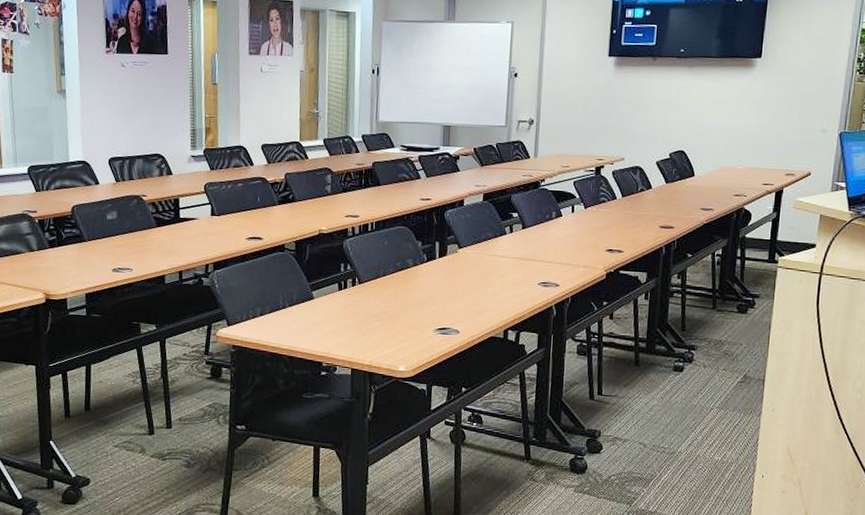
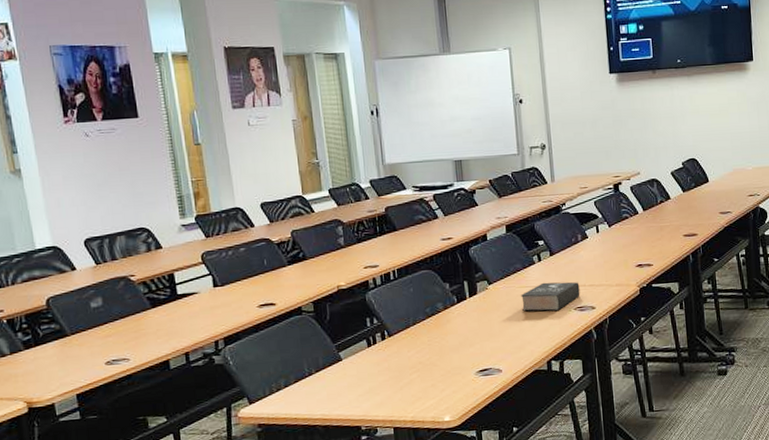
book: none [486,253,547,282] -> present [520,282,580,312]

